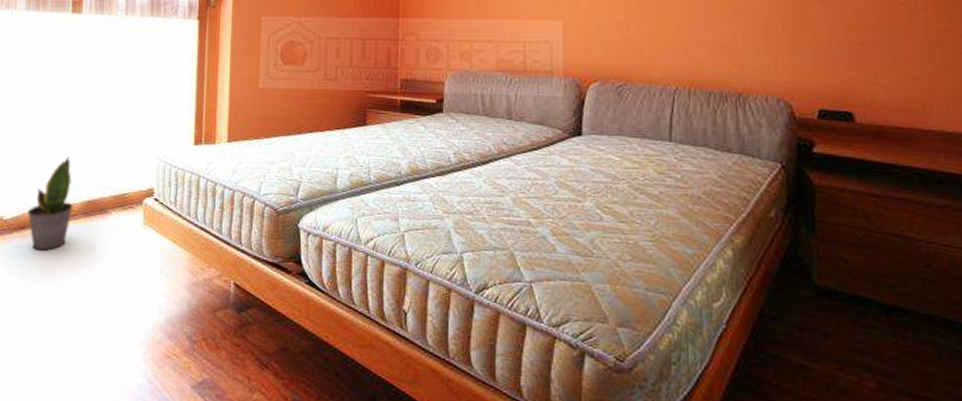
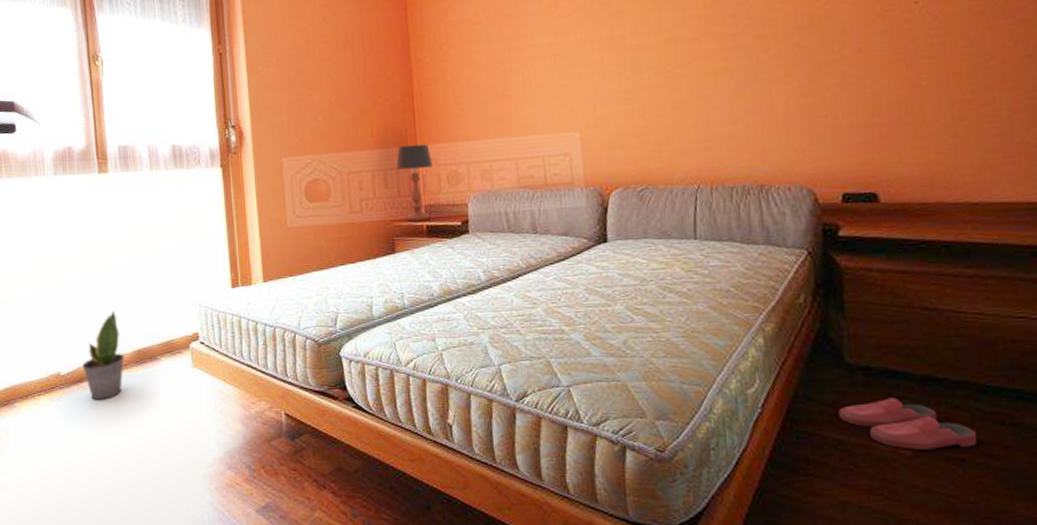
table lamp: none [376,17,413,96] -> present [396,144,433,222]
slippers: none [804,325,942,386] -> present [839,398,977,450]

